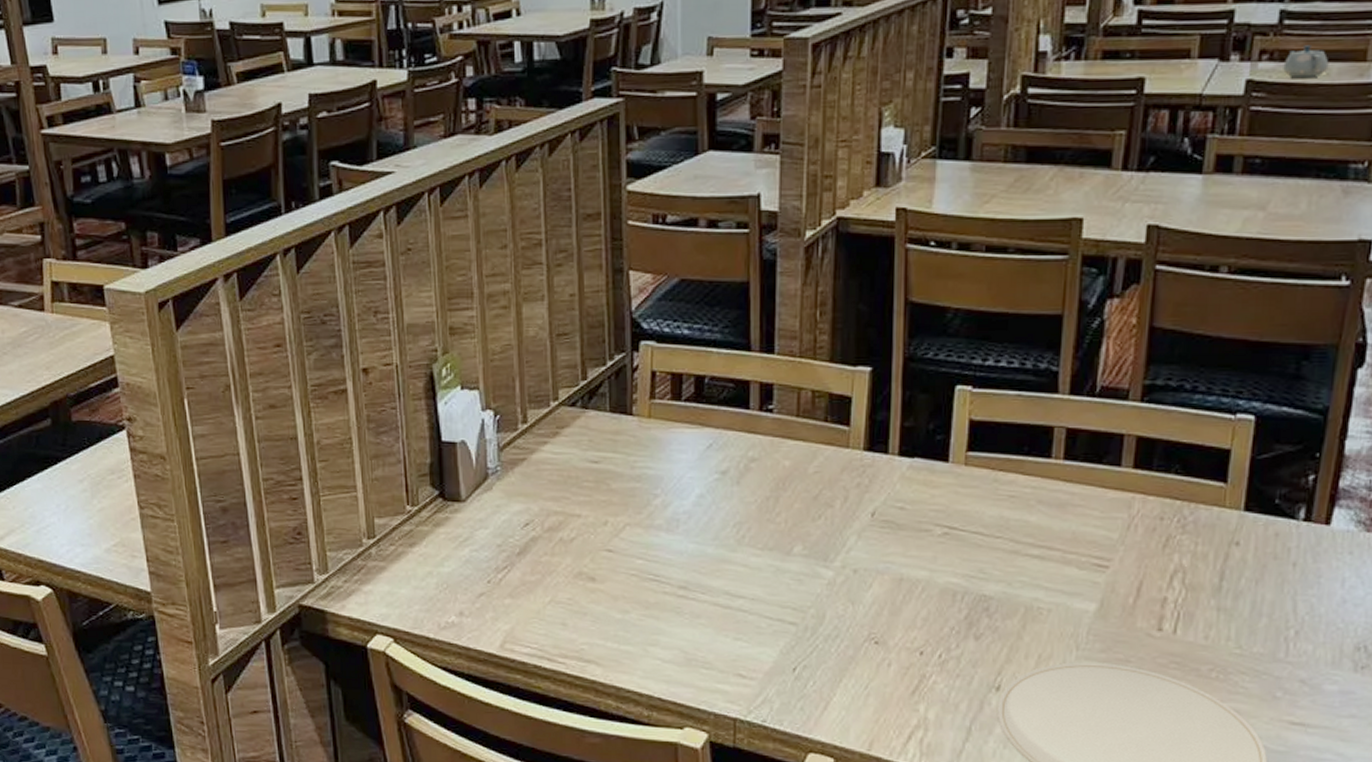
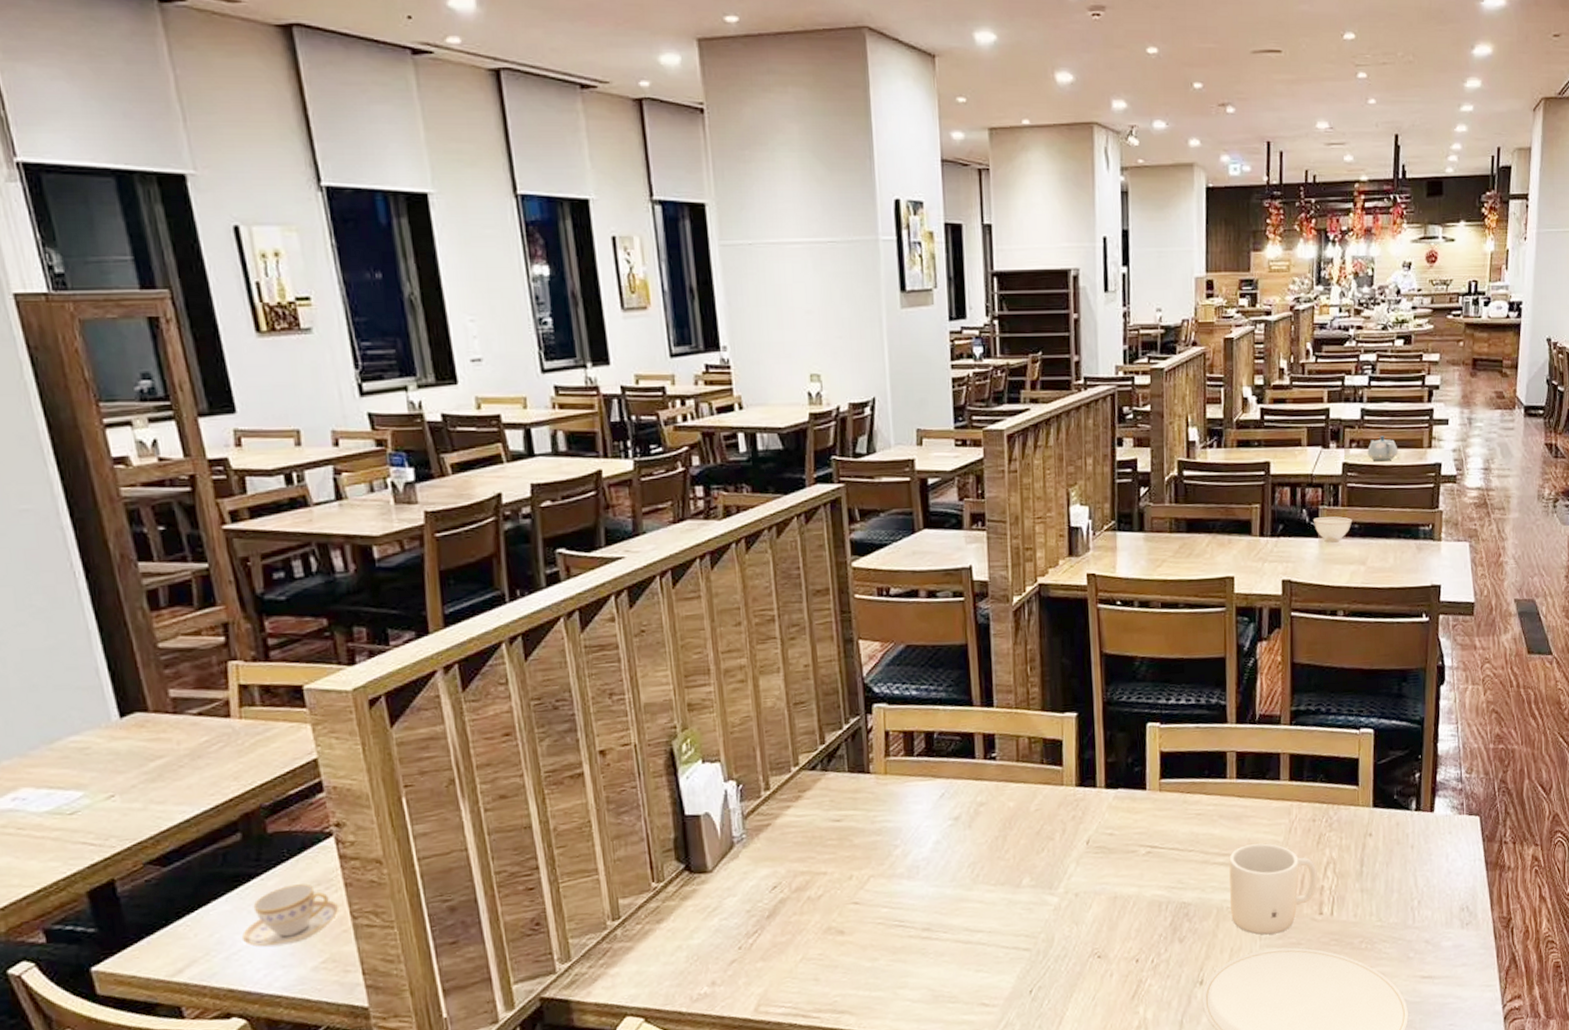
teacup: none [49,471,129,527] -> present [241,884,340,948]
mug: none [1041,537,1160,645] -> present [1229,843,1318,935]
bowl: none [1196,148,1253,181] -> present [1312,516,1353,543]

